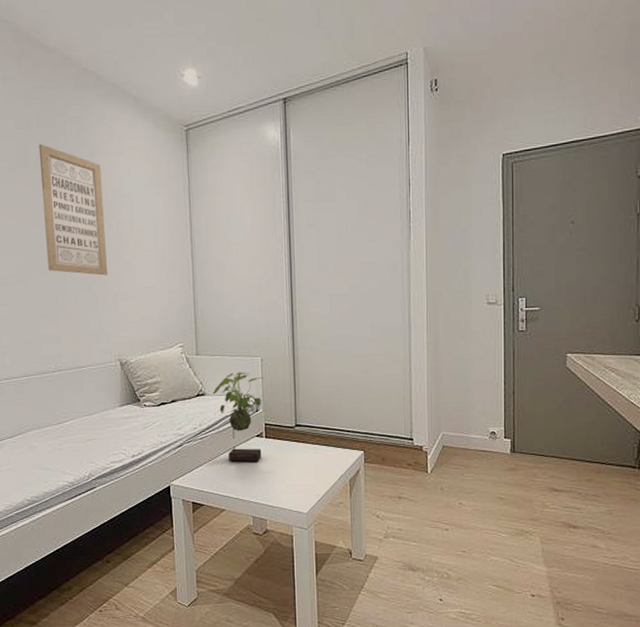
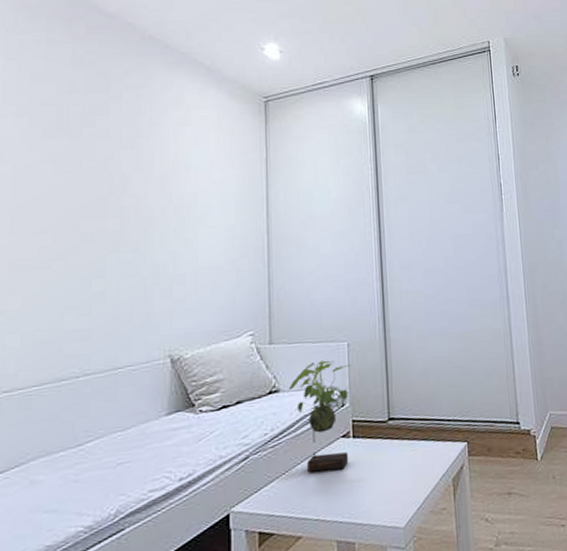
wall art: present [38,144,107,276] -> none [83,111,162,256]

